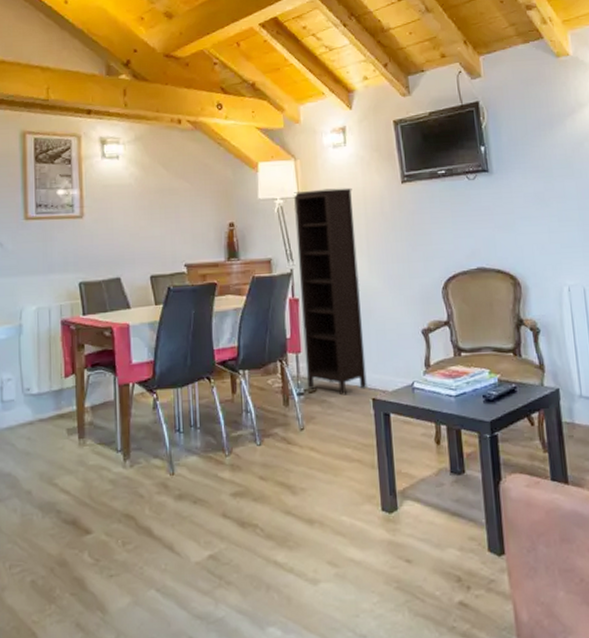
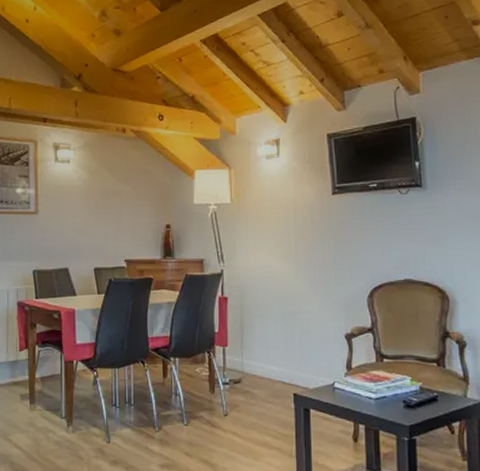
bookcase: present [293,187,367,396] -> none [226,197,289,389]

